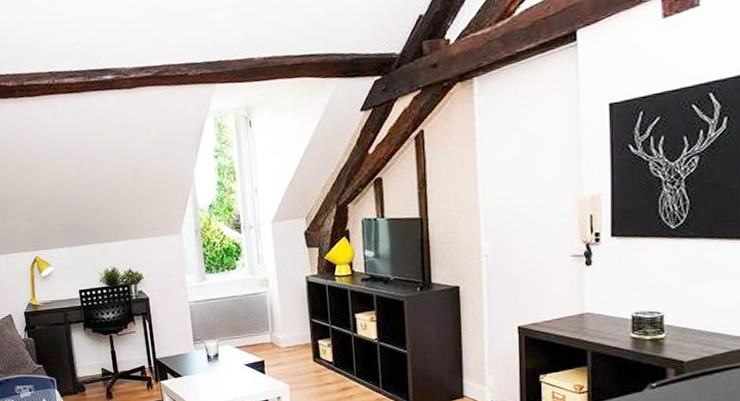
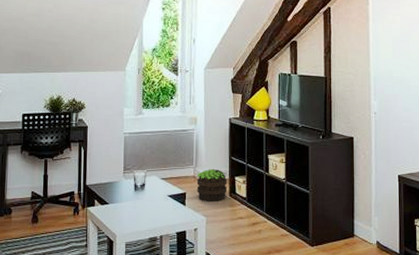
potted plant: none [274,333,311,368] -> present [196,169,228,202]

